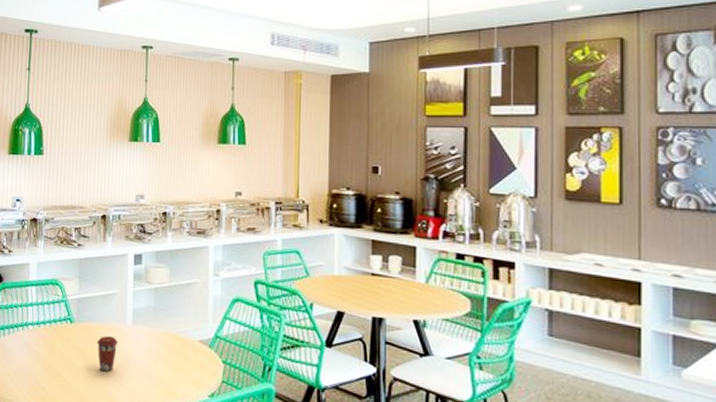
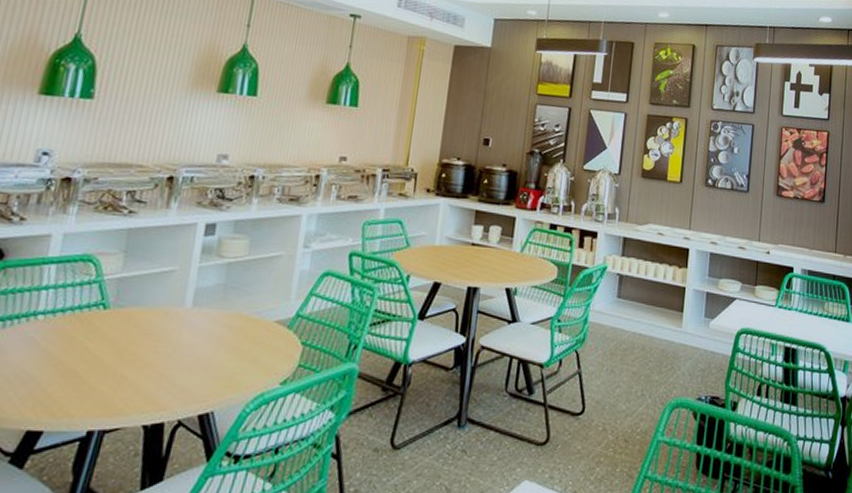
coffee cup: present [97,336,118,372] -> none [138,322,170,367]

